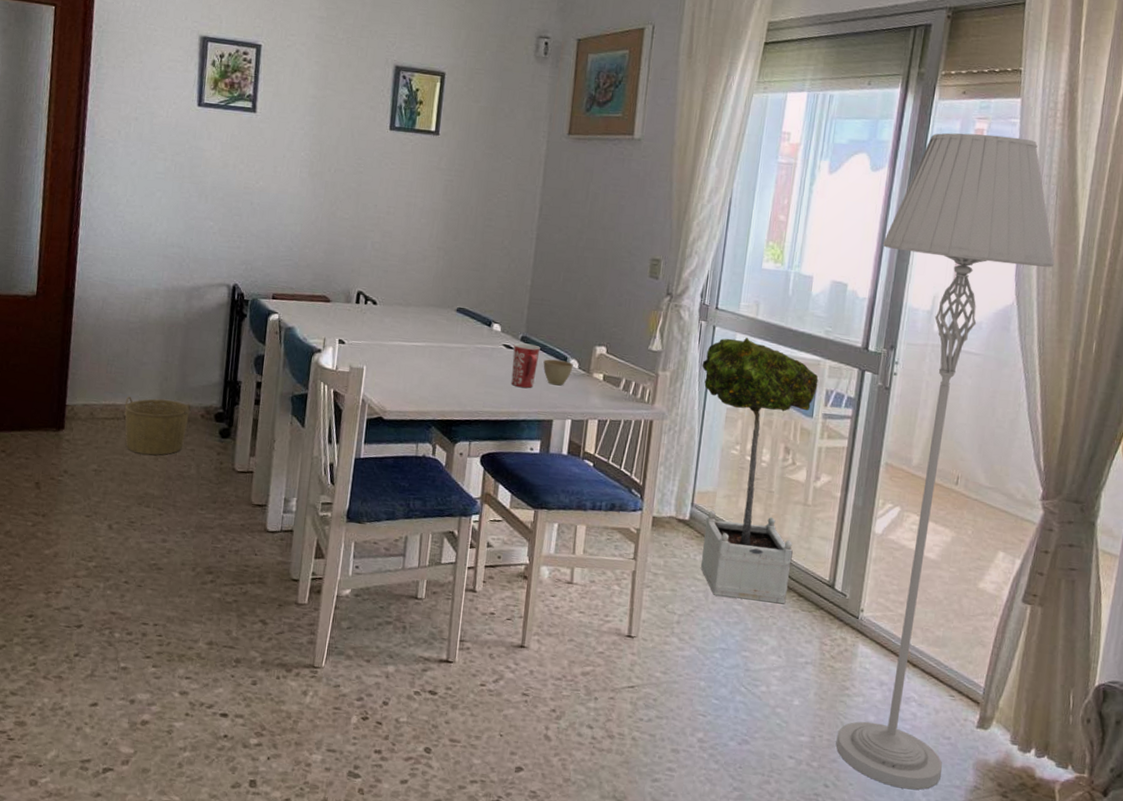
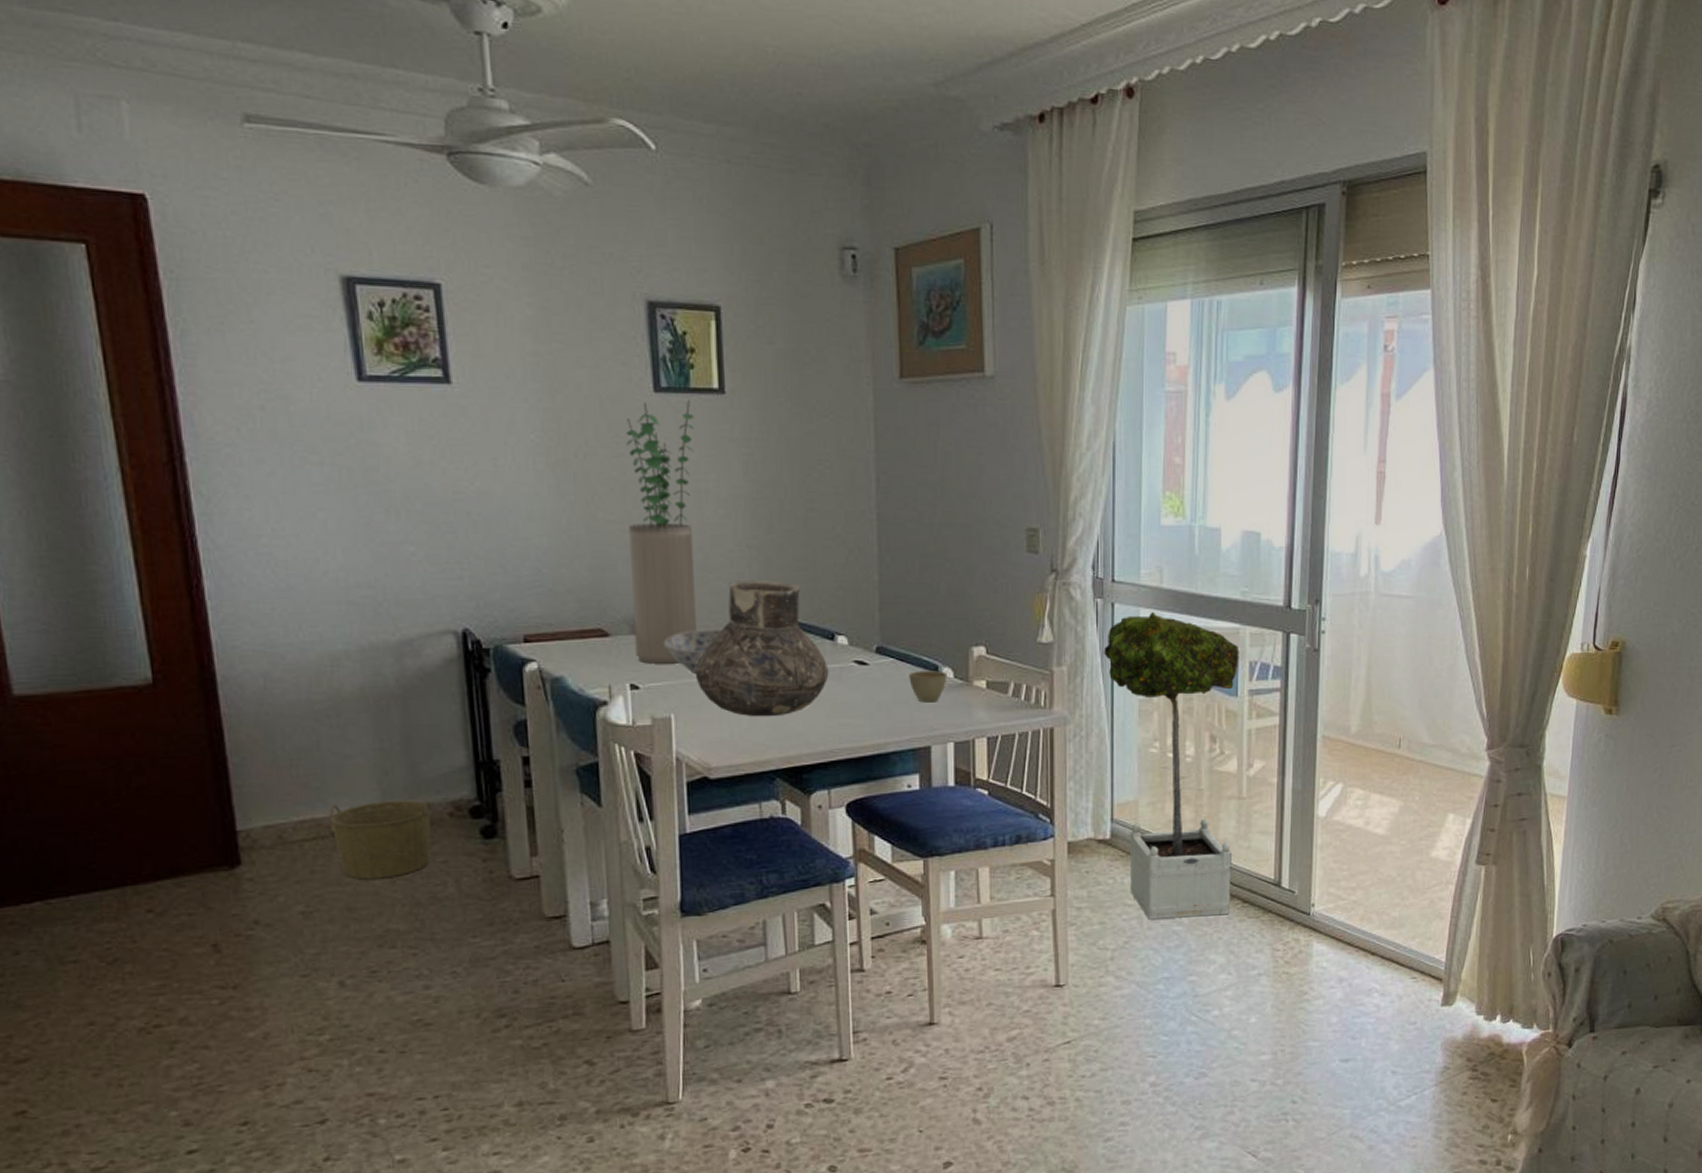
vase: none [346,136,415,329] -> present [626,400,697,664]
bowl: none [367,305,410,339] -> present [663,628,722,675]
vase: none [385,272,484,379] -> present [695,580,829,717]
mug: present [511,342,540,389] -> none [866,655,903,713]
floor lamp: present [836,133,1055,791] -> none [1295,336,1481,1087]

